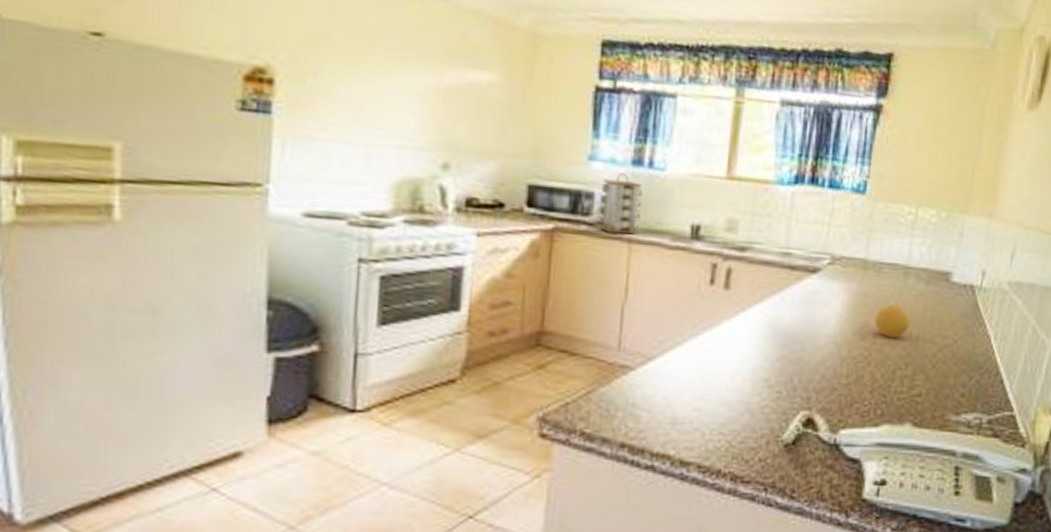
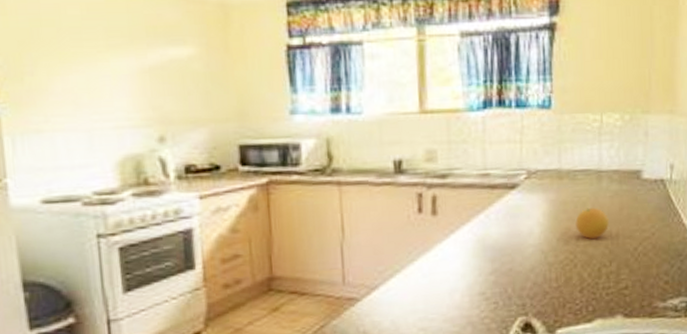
spice rack: present [599,173,643,235] -> none [306,122,347,179]

